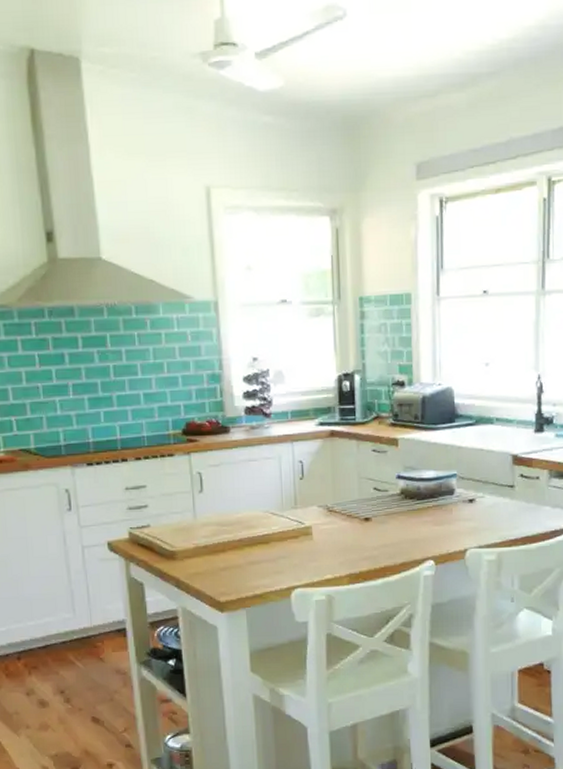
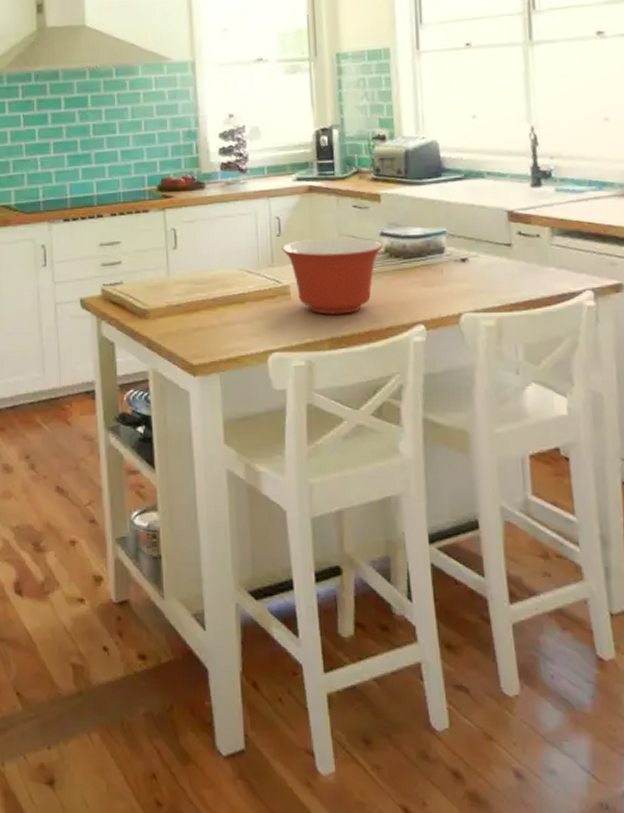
mixing bowl: none [304,480,399,553] -> present [281,237,383,315]

